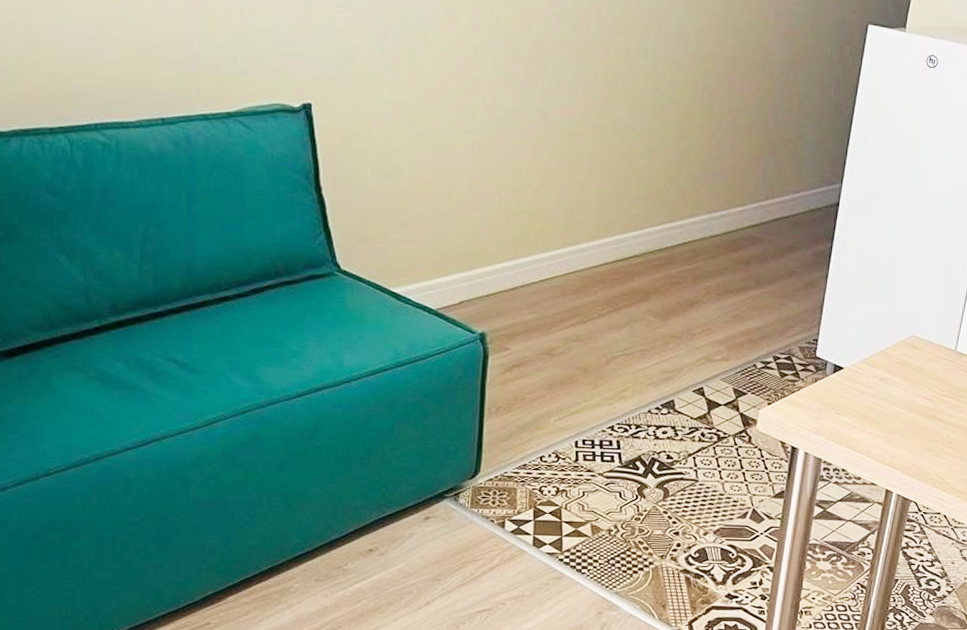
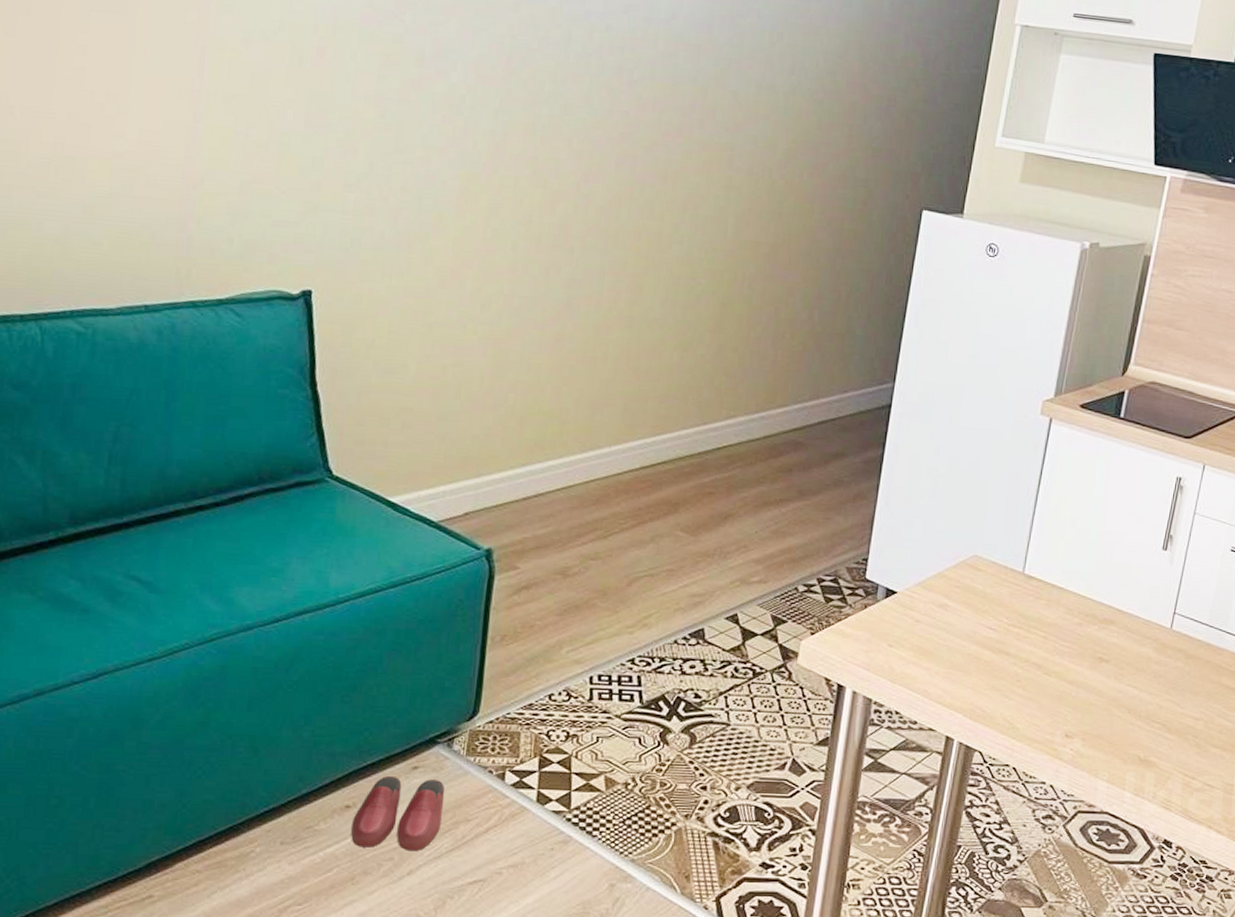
slippers: none [375,524,454,586] -> present [351,775,445,850]

